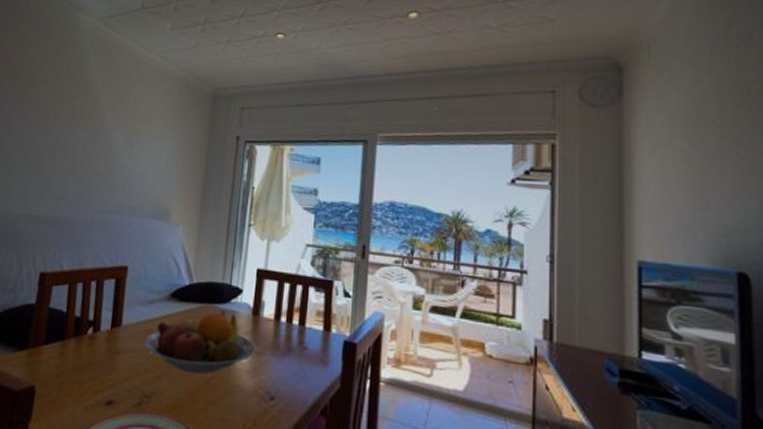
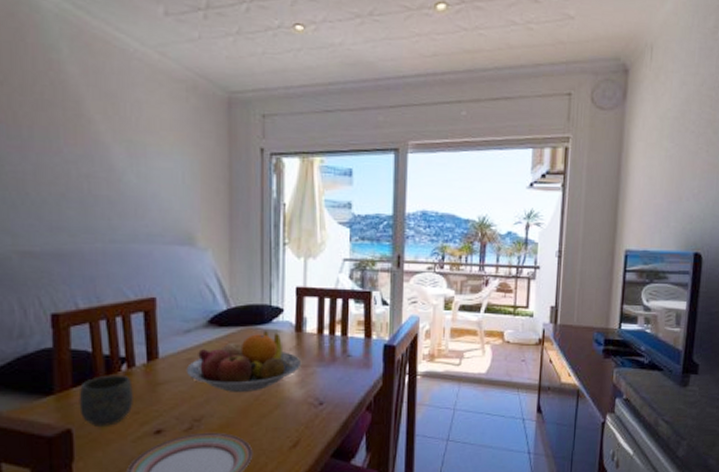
mug: none [45,336,95,389] -> present [78,374,135,426]

